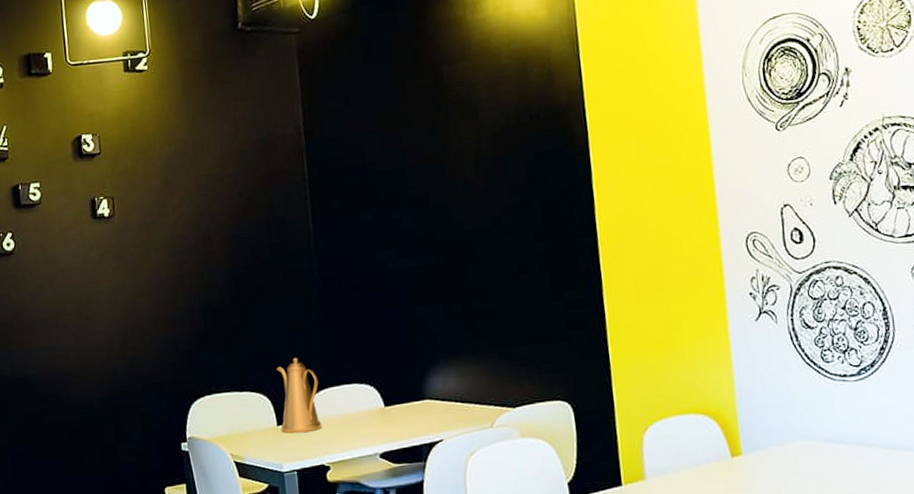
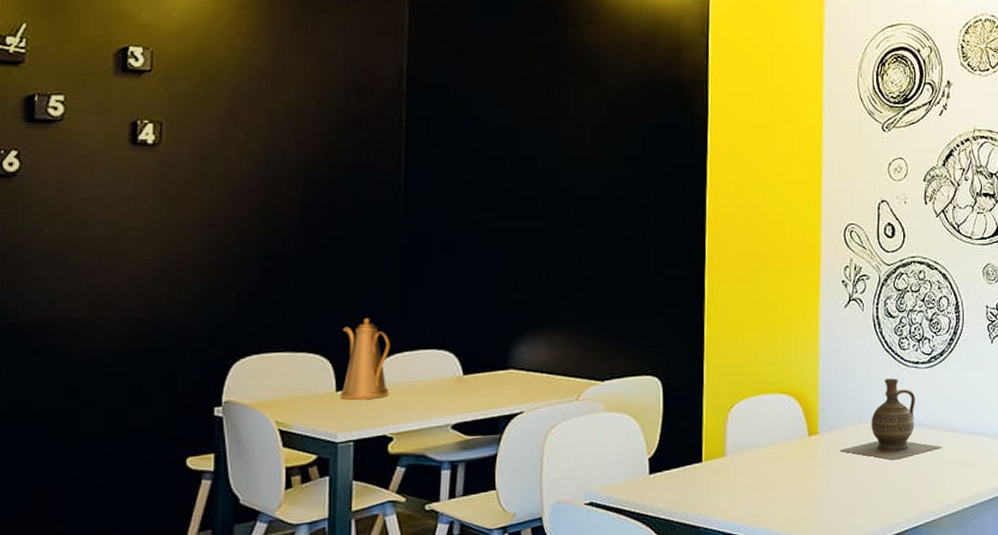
ceramic jug: none [766,393,885,481] -> present [839,378,942,460]

